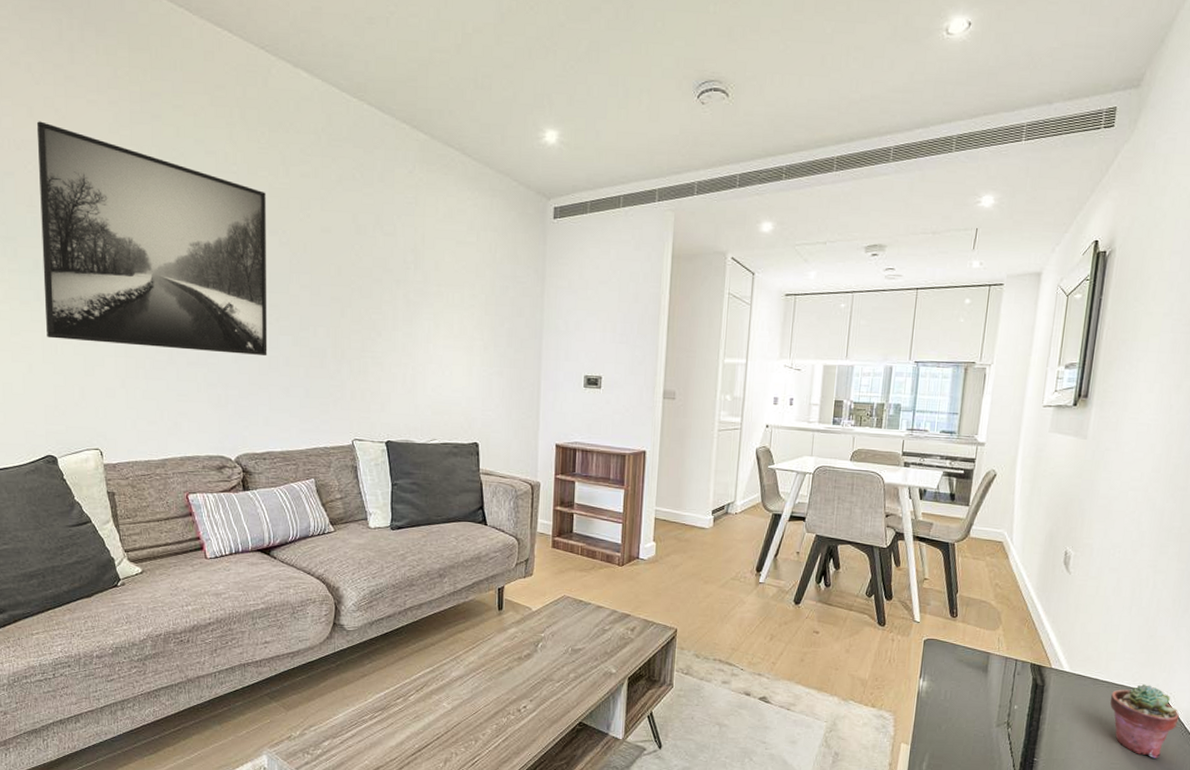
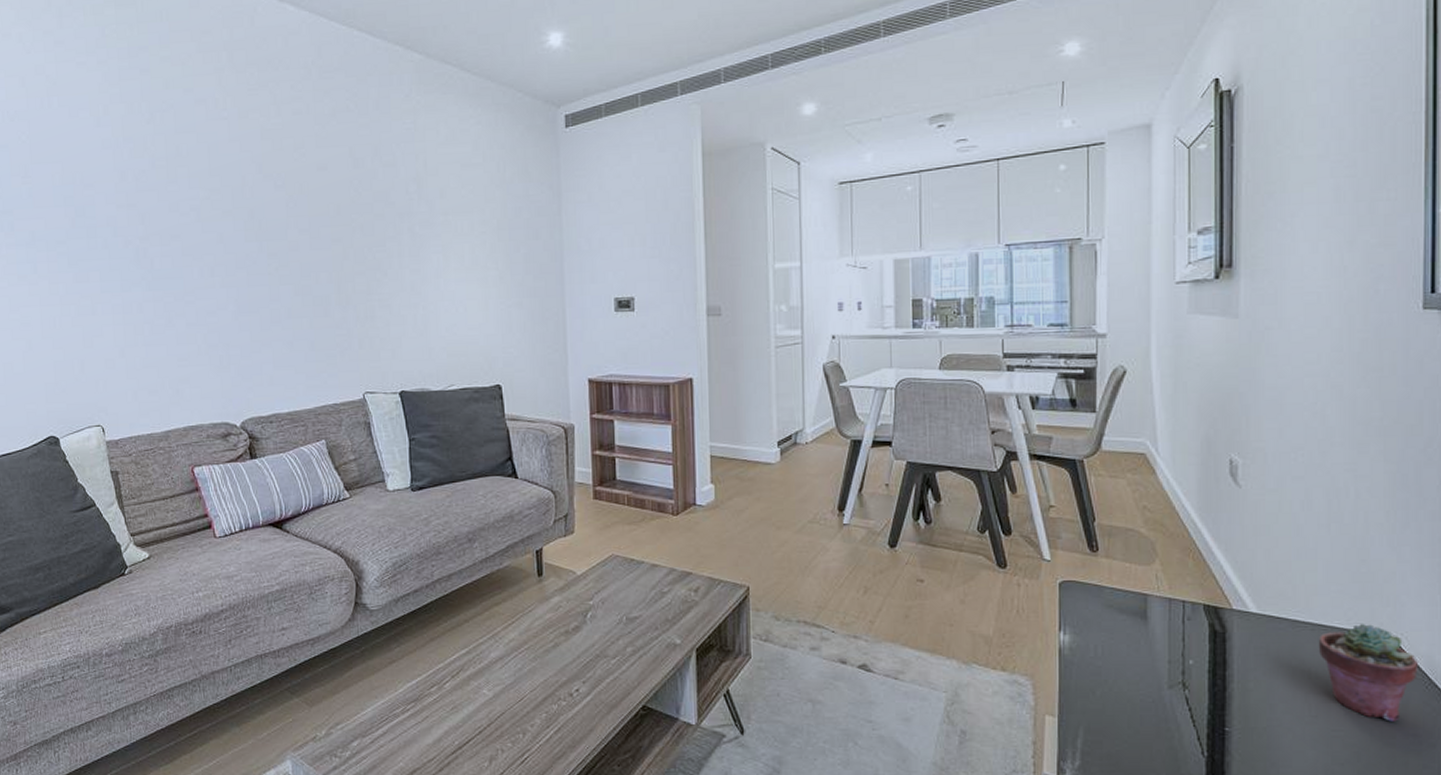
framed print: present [36,121,267,357] -> none [28,90,269,312]

